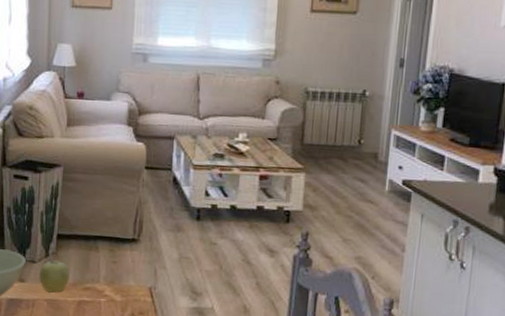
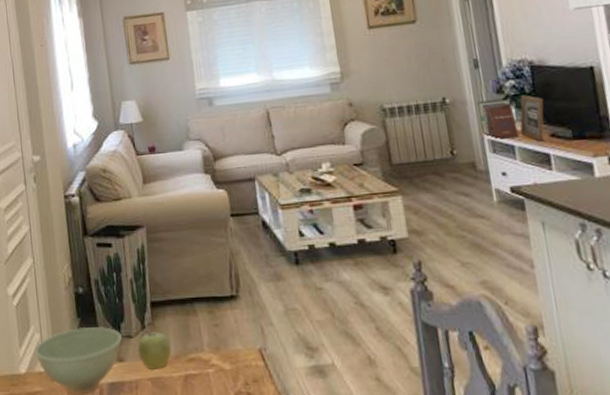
books: none [390,98,424,137] -> present [476,98,519,140]
picture frame: none [424,99,453,143] -> present [520,95,544,141]

